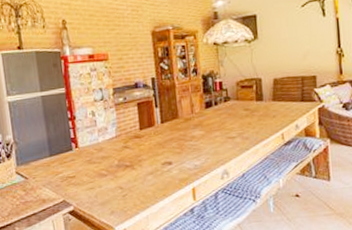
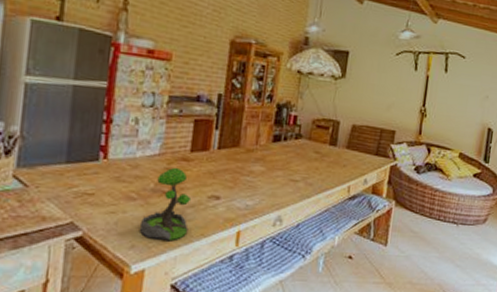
plant: none [114,144,152,205] -> present [140,167,192,241]

